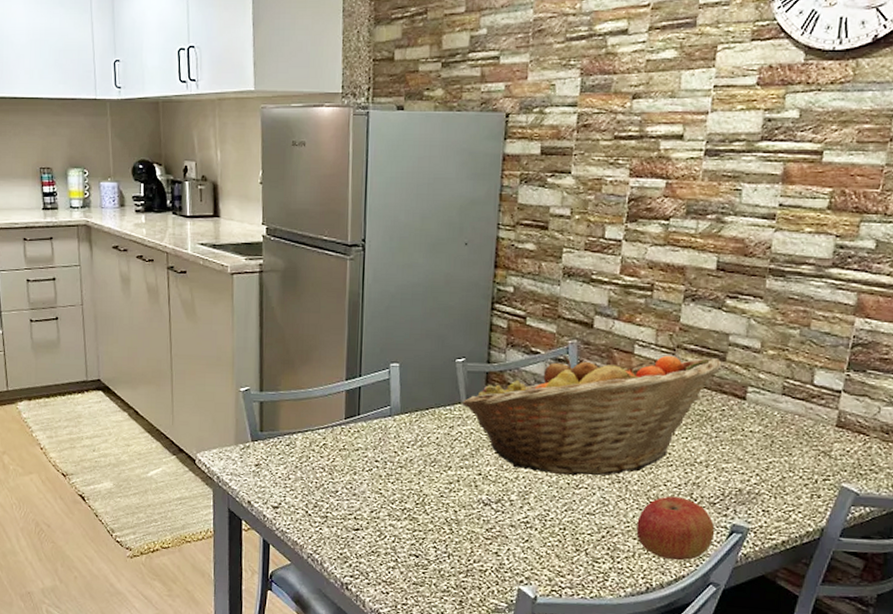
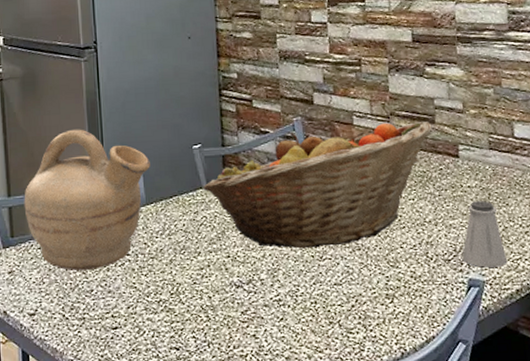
teapot: none [275,330,409,472] -> present [24,129,150,271]
apple: present [636,496,715,561] -> none [382,257,455,322]
saltshaker: none [729,447,779,517] -> present [461,201,508,268]

